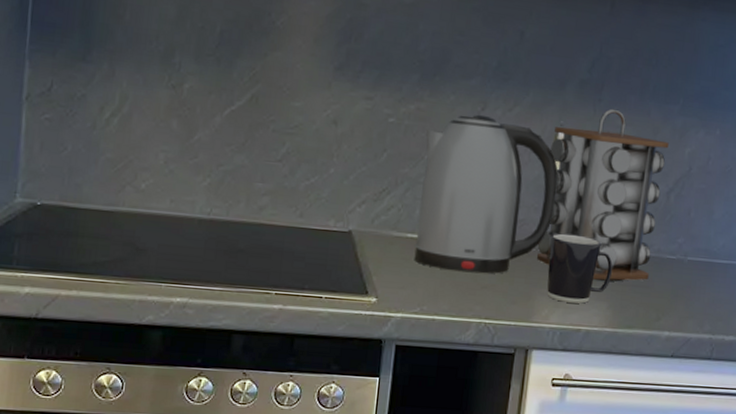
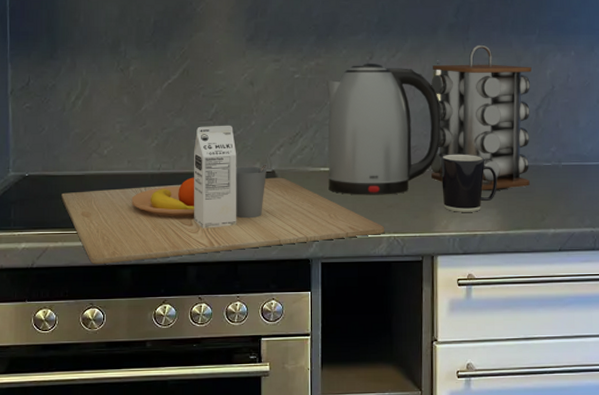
cutting board: none [81,167,476,323] -> present [61,125,385,265]

